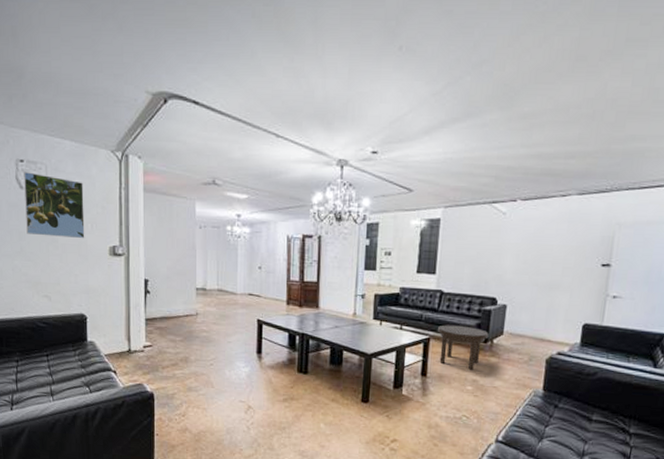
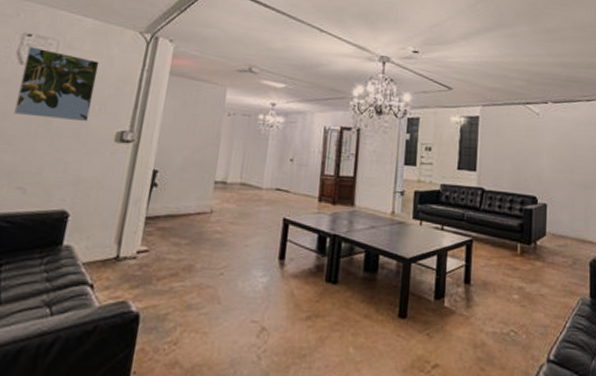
side table: present [437,325,489,370] -> none [479,225,532,276]

